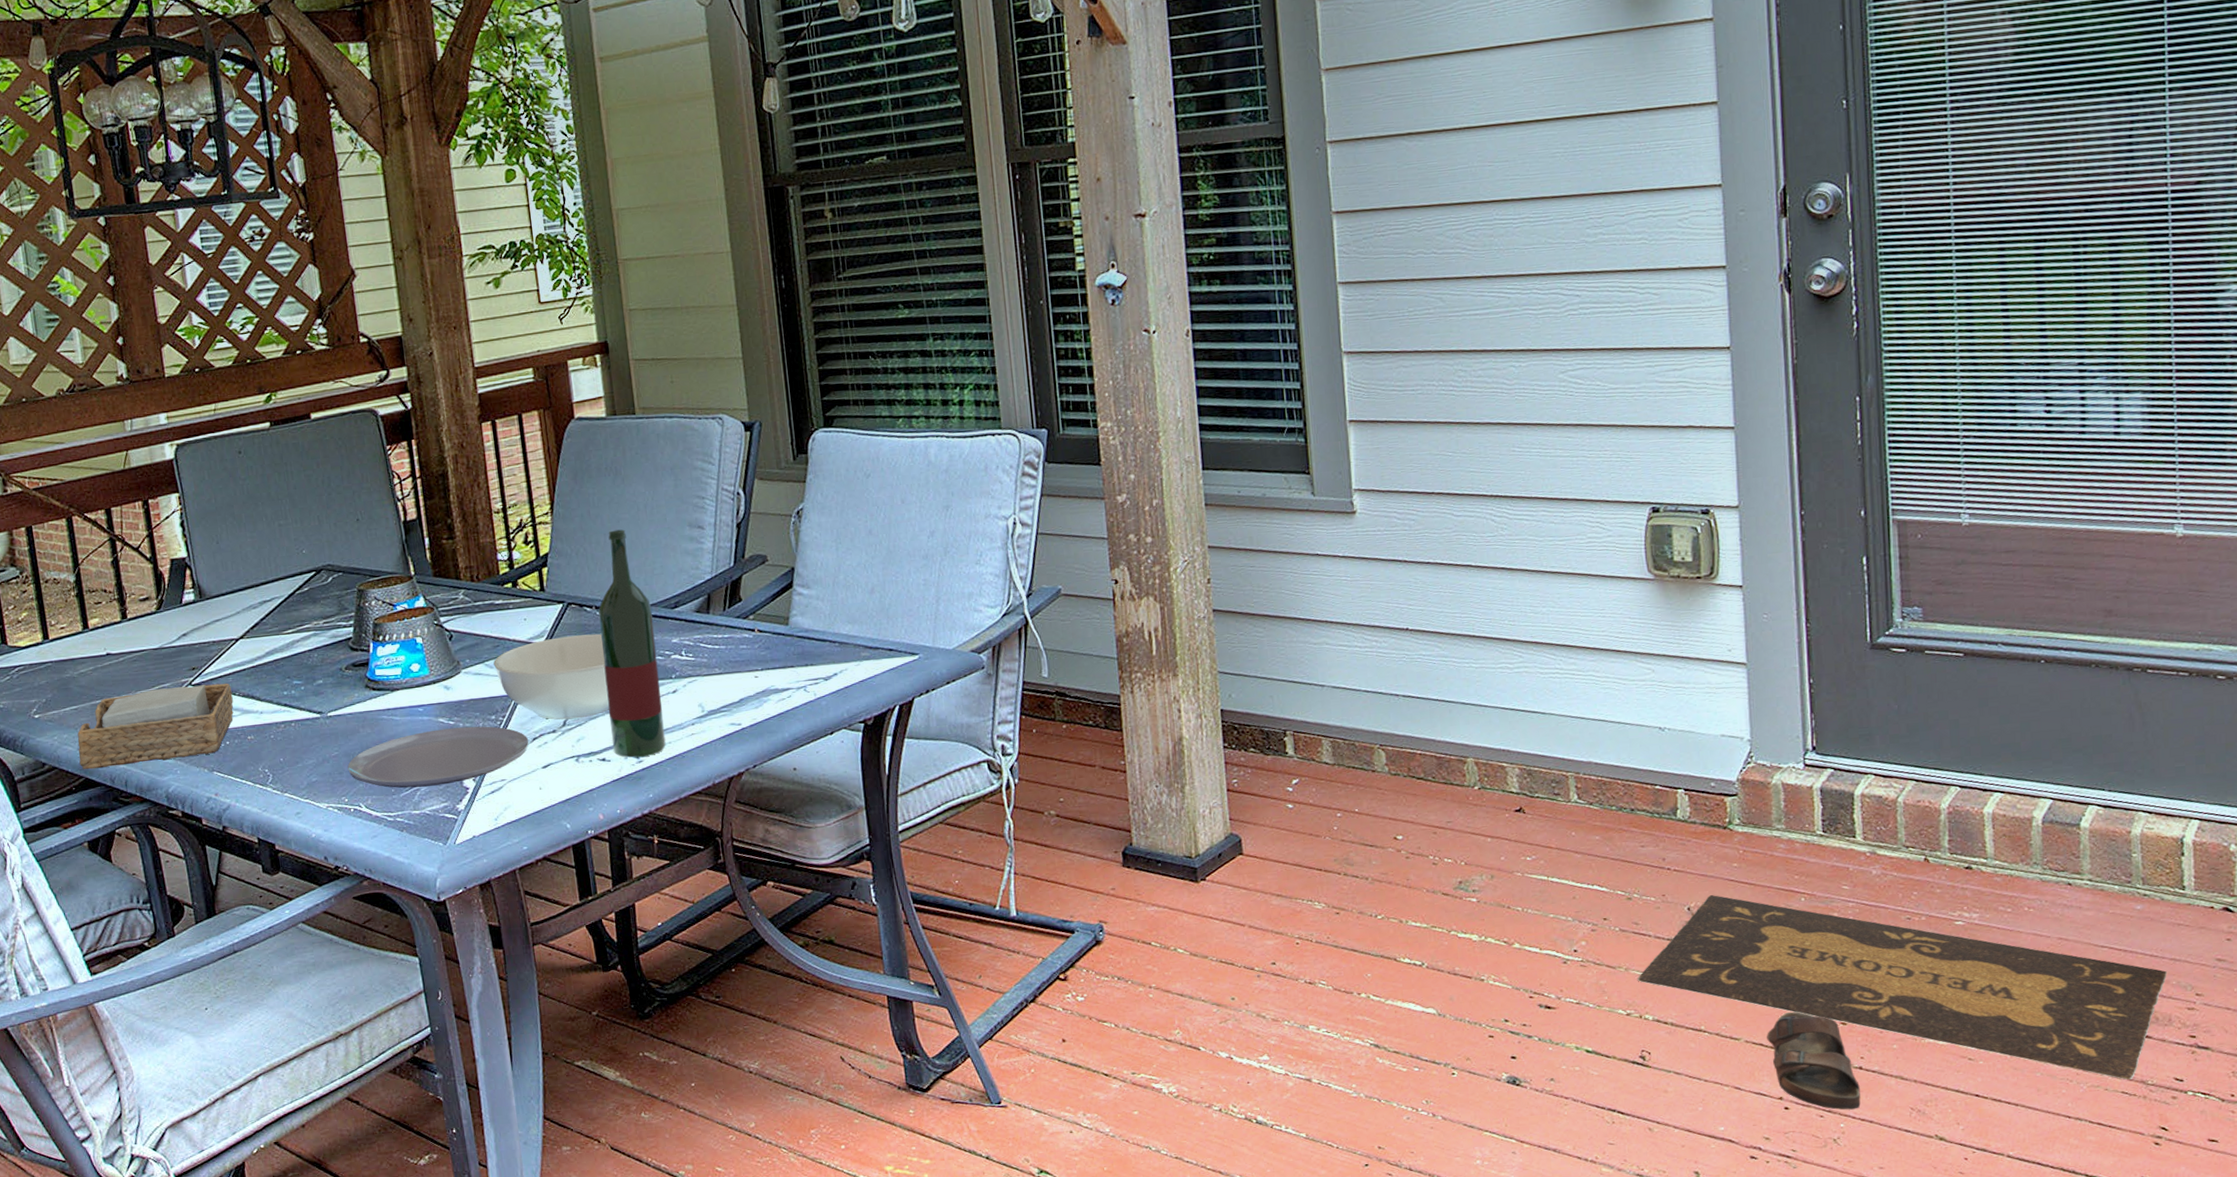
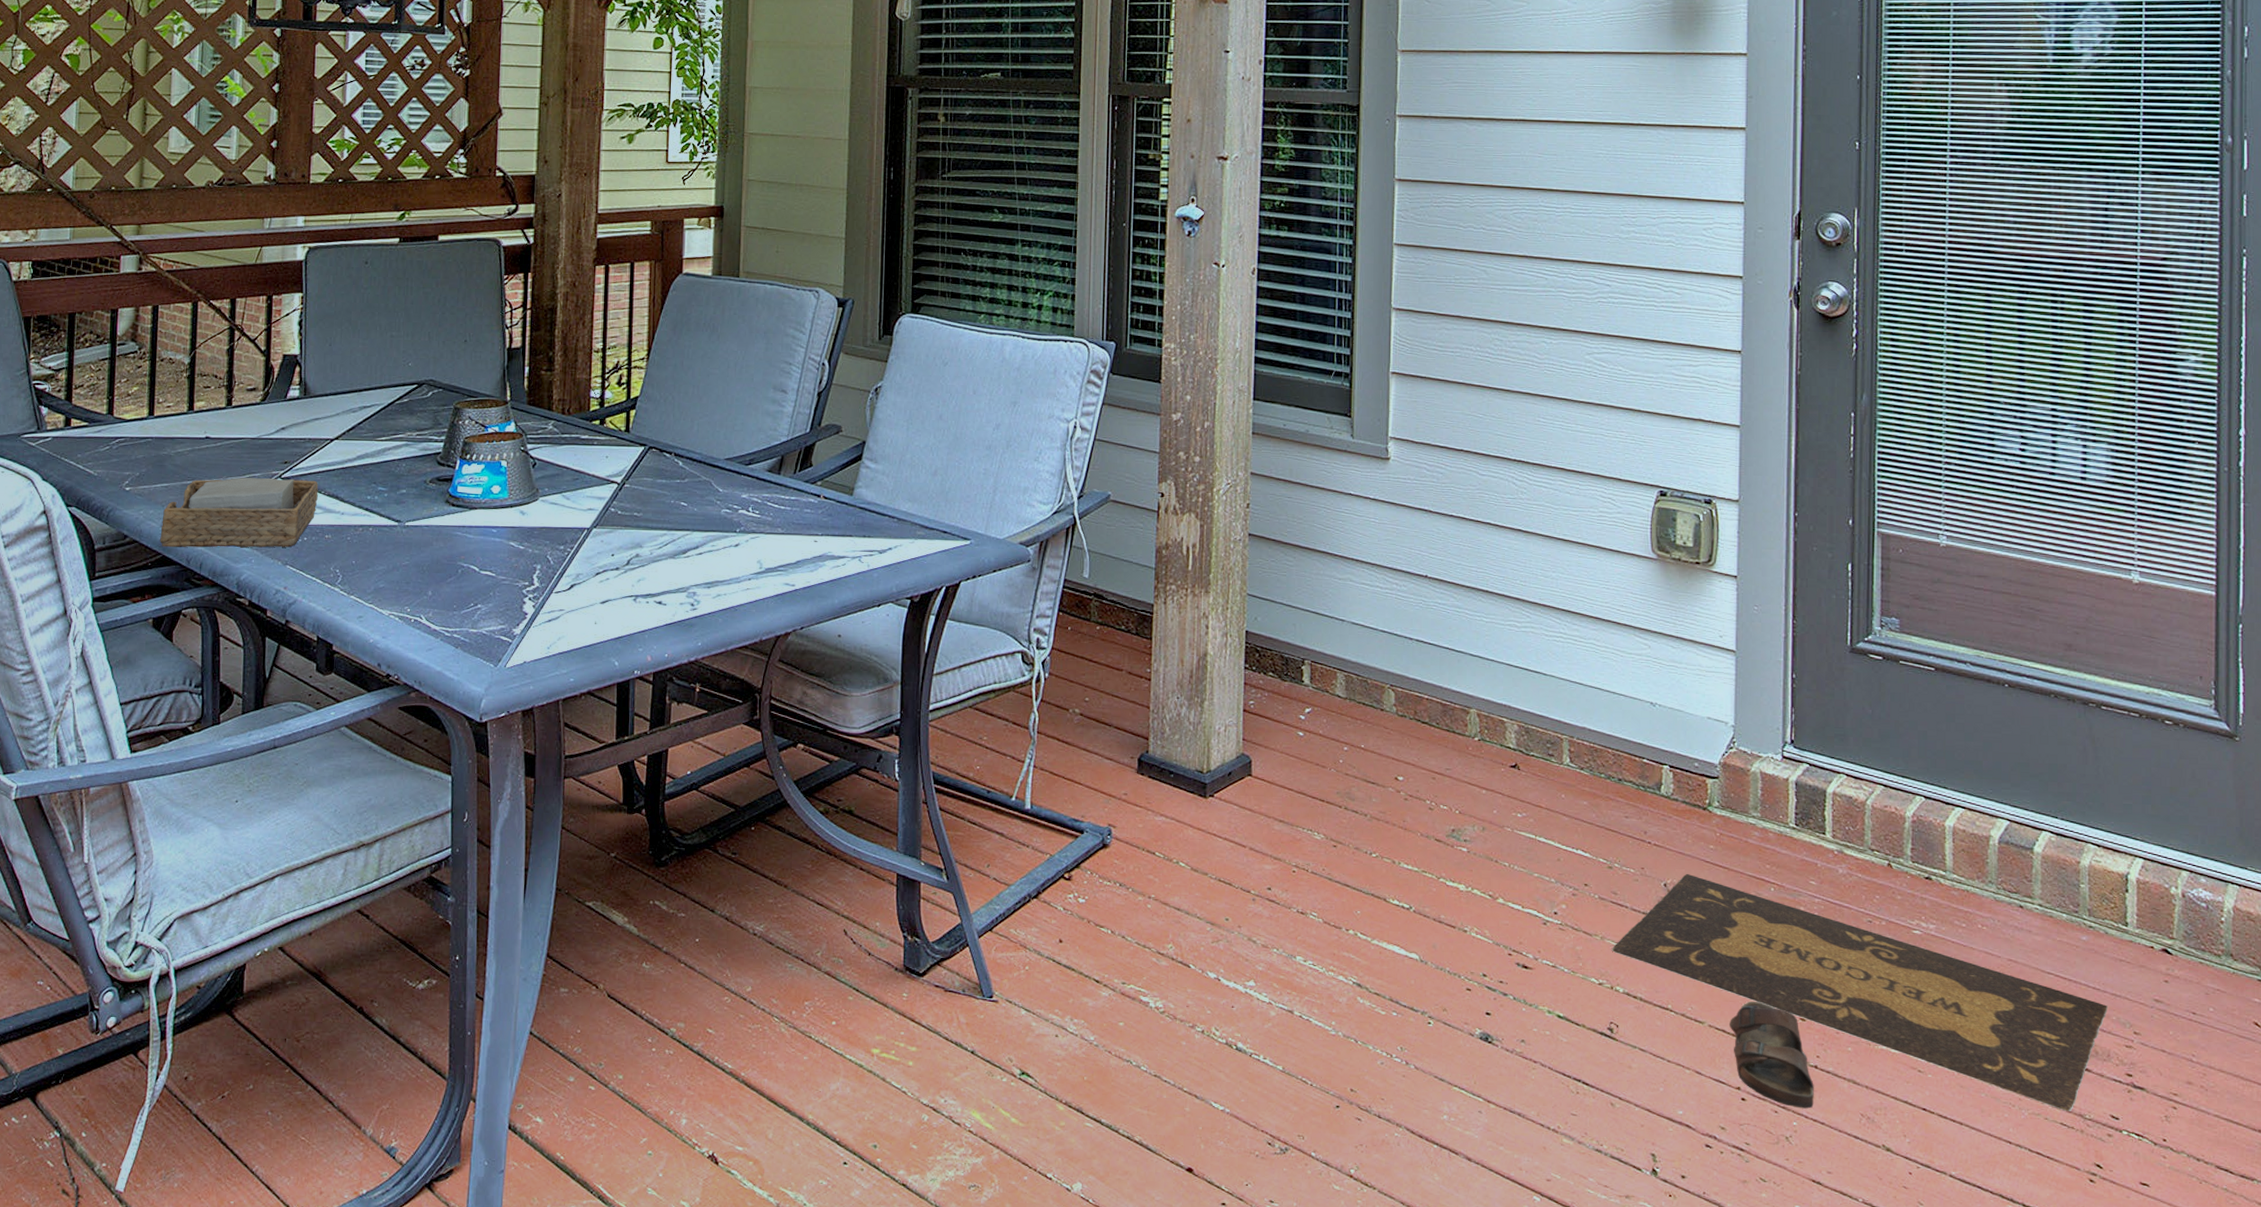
plate: present [347,726,529,788] -> none [415,552,592,607]
bowl: present [493,633,610,720] -> none [570,478,676,560]
wine bottle: present [598,529,666,758] -> none [670,383,728,605]

